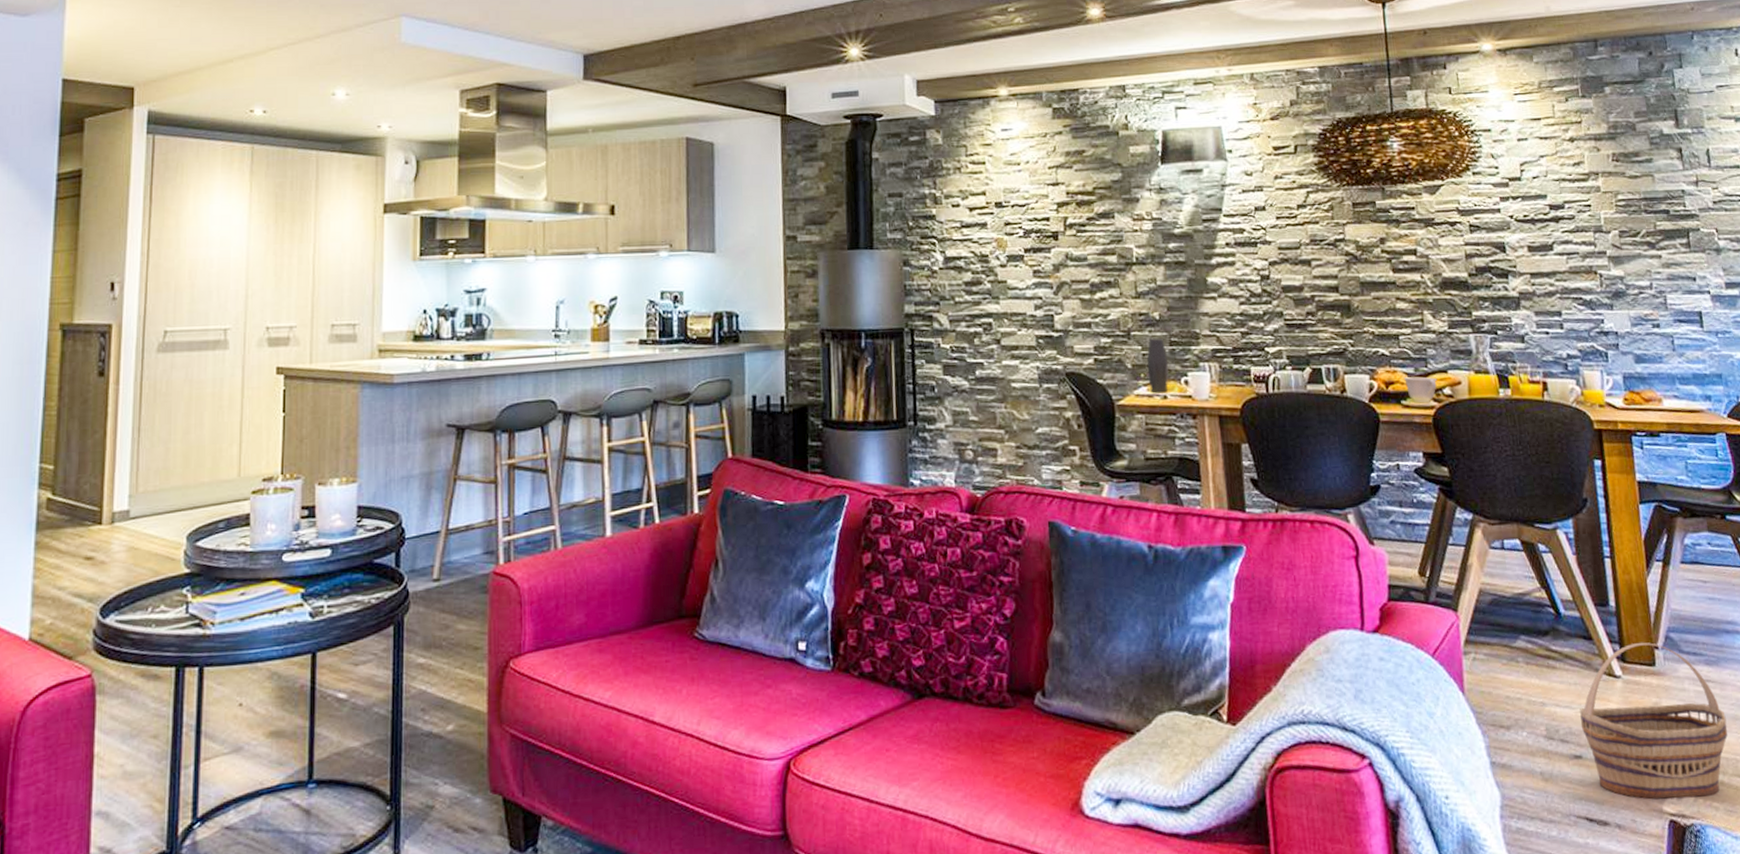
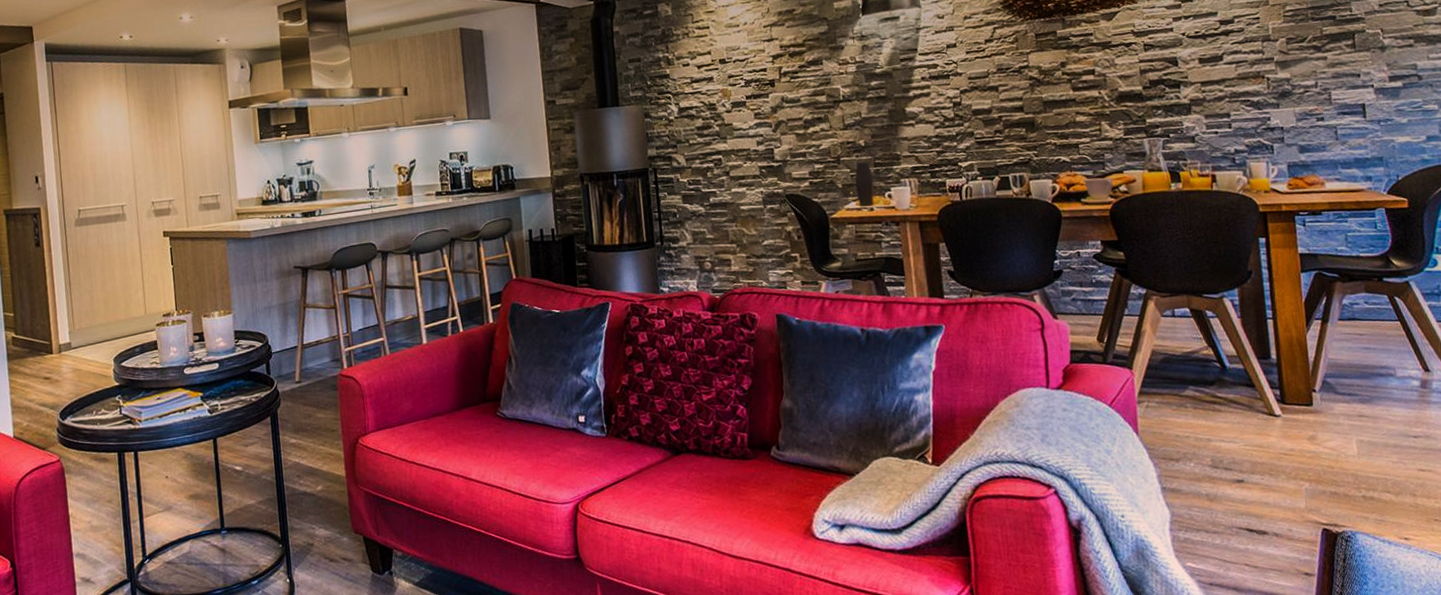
basket: present [1580,642,1728,799] -> none [1242,386,1379,513]

